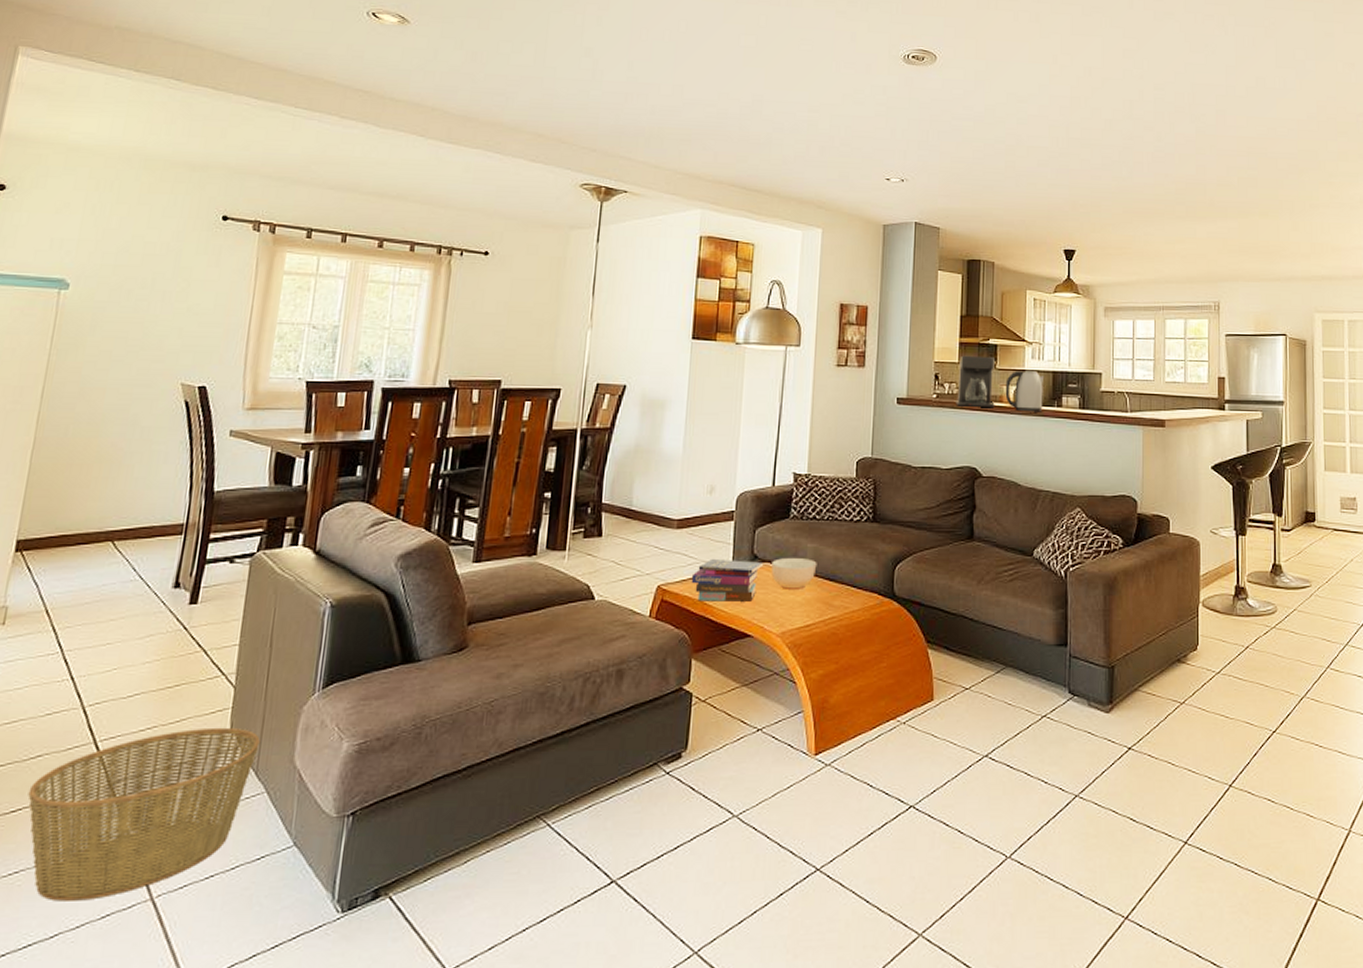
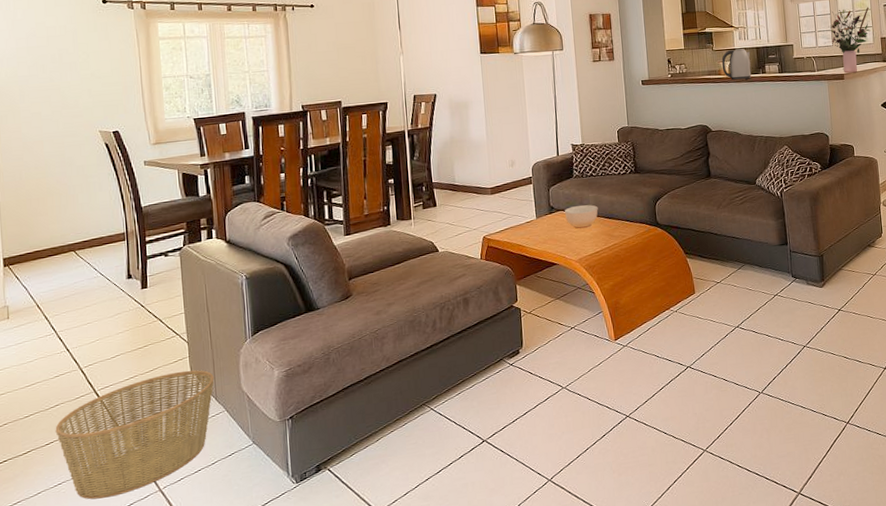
books: present [691,559,764,602] -> none [507,211,559,244]
coffee maker: present [955,355,995,409] -> none [685,41,716,82]
bouquet: none [1150,333,1207,420] -> present [828,7,871,74]

